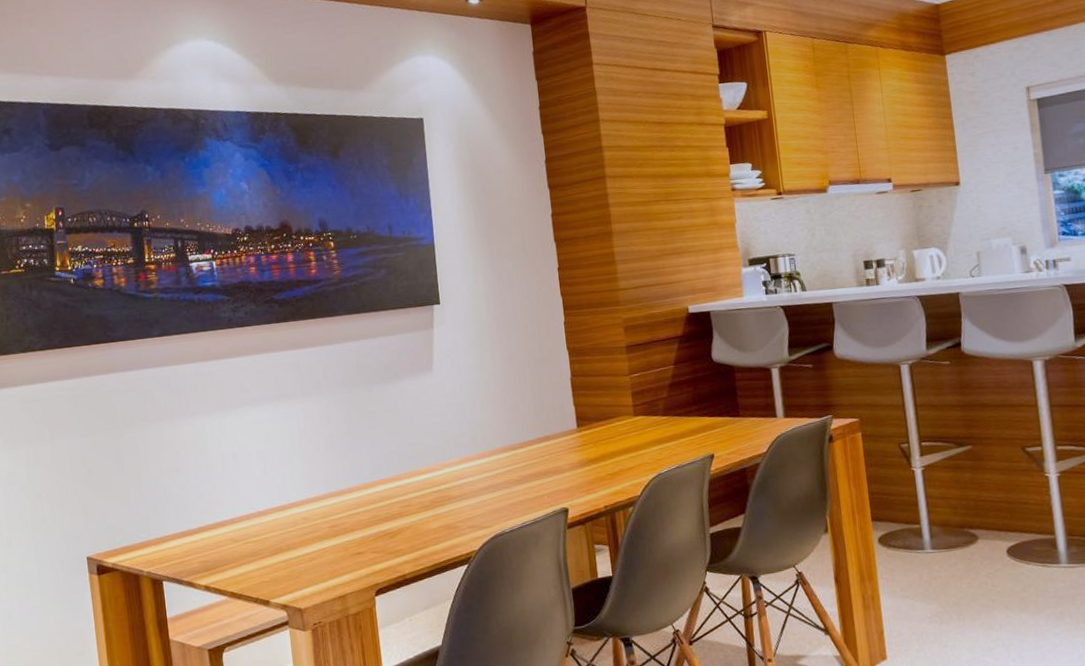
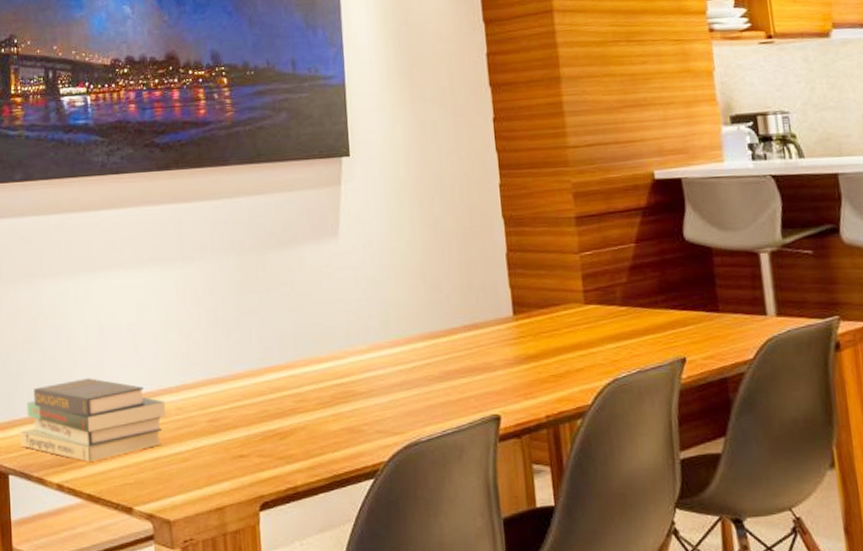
books: none [169,498,294,567] -> present [19,378,166,463]

